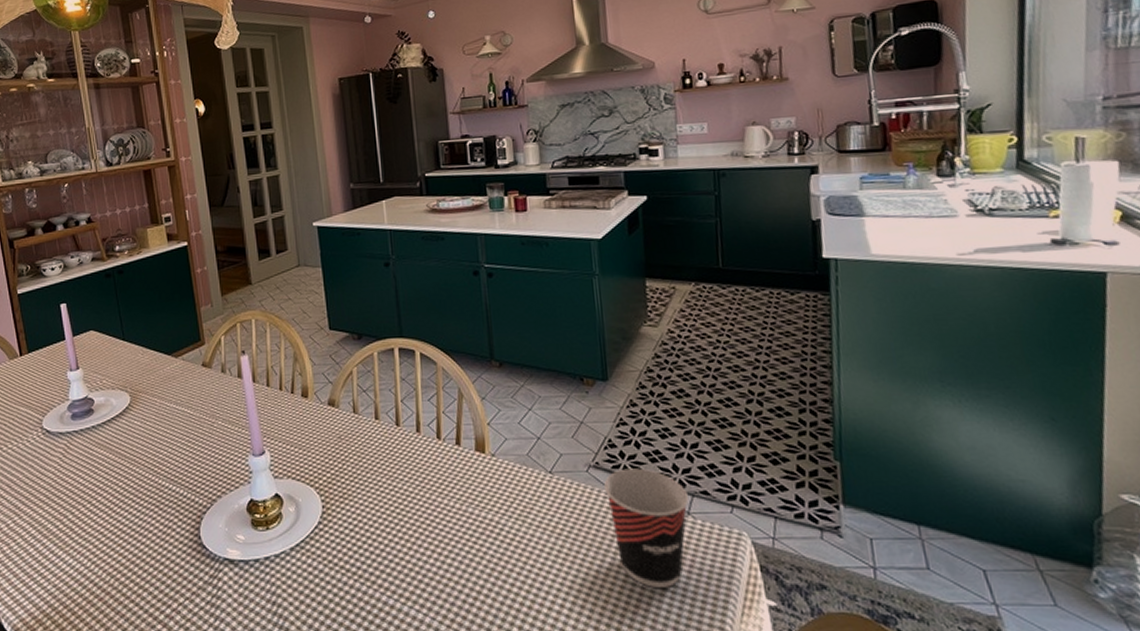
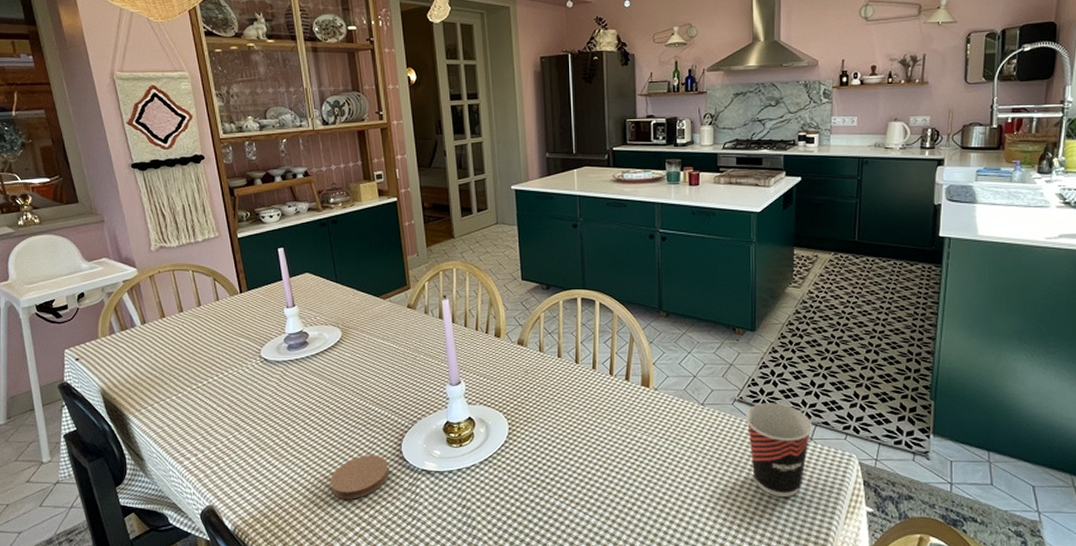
coaster: none [120,541,187,596] -> present [330,455,390,499]

